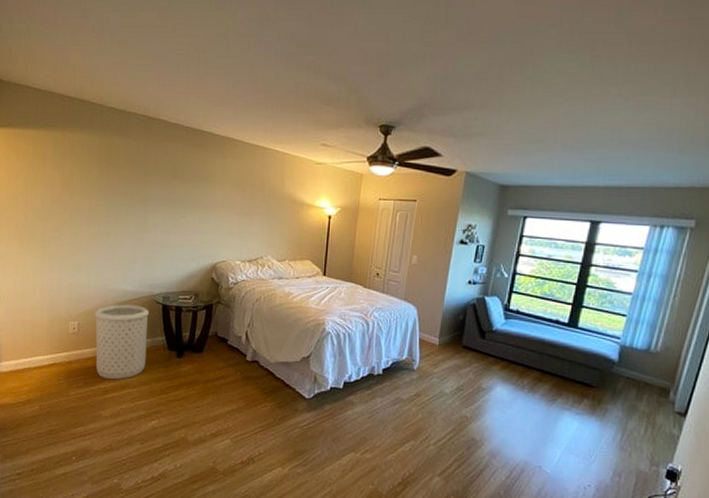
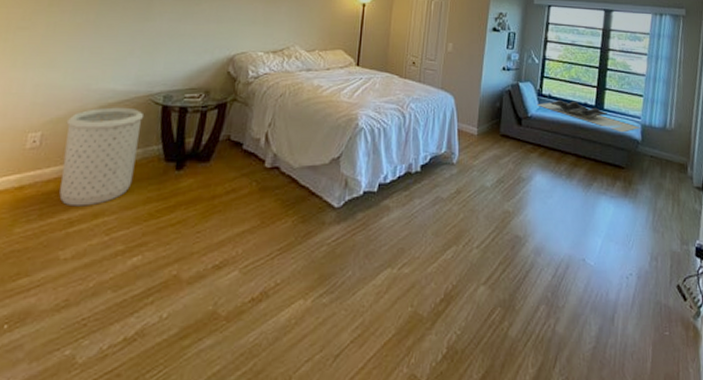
throw blanket: none [502,316,619,352] -> present [536,100,641,133]

